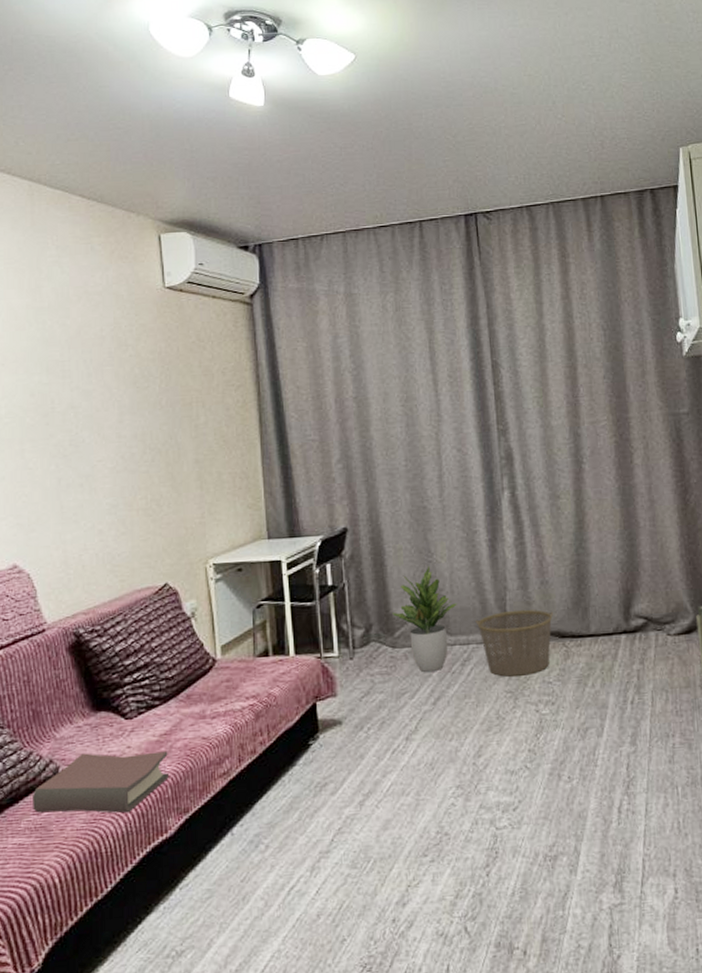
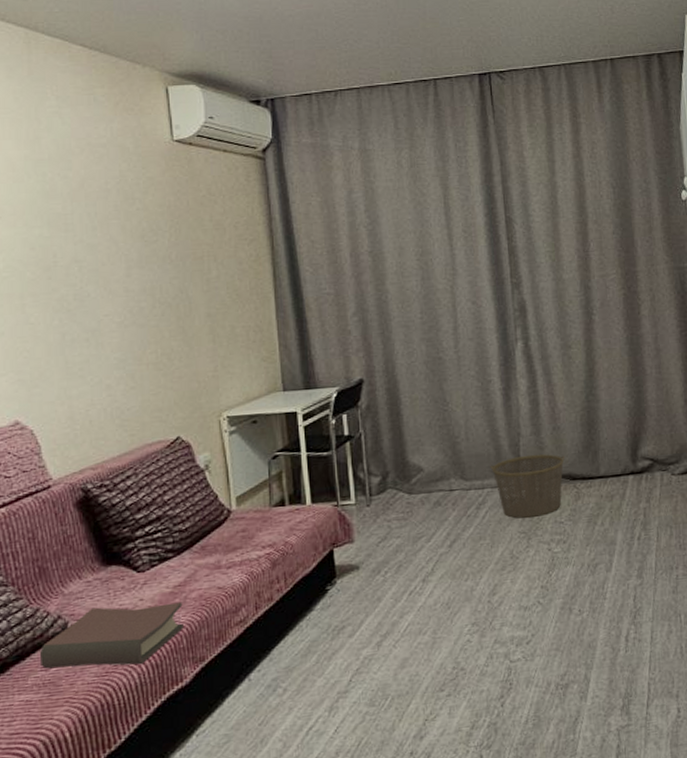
potted plant: present [392,565,457,673] -> none [409,414,472,517]

